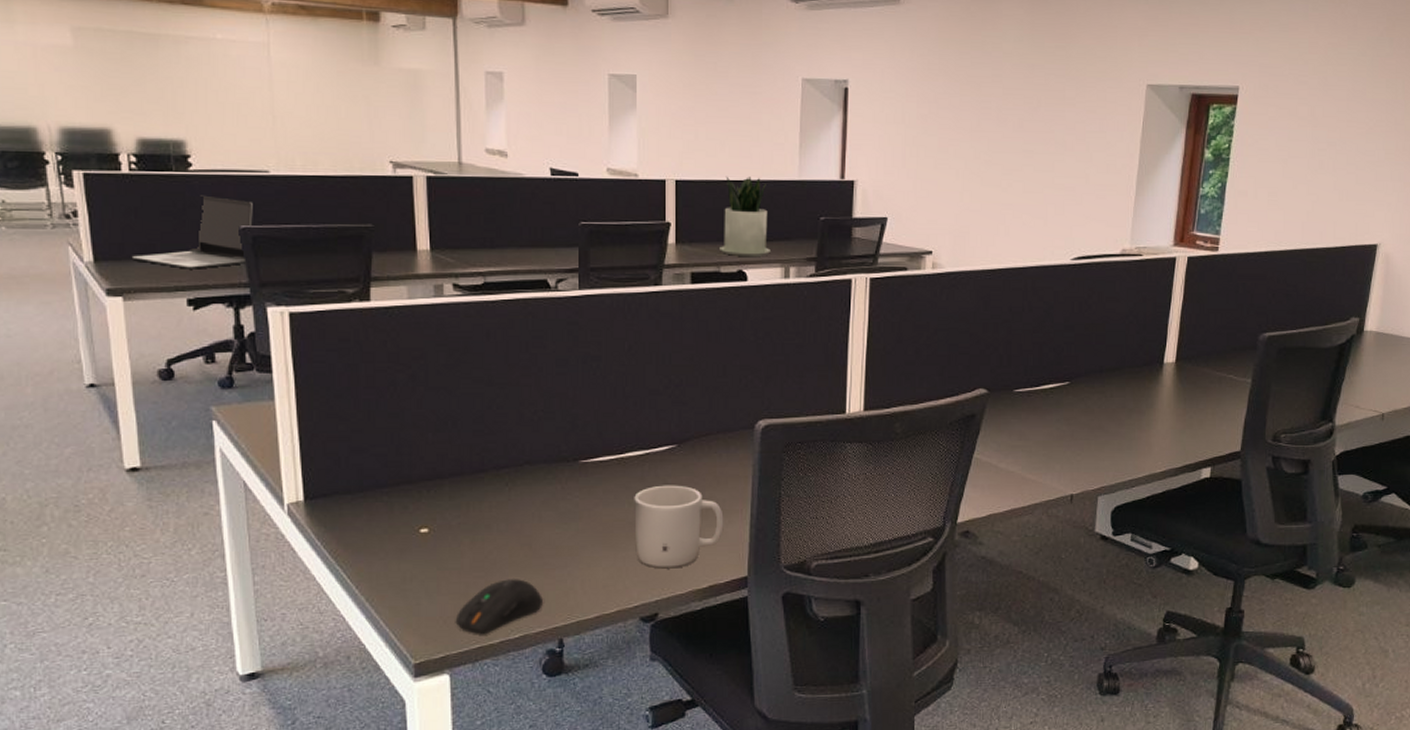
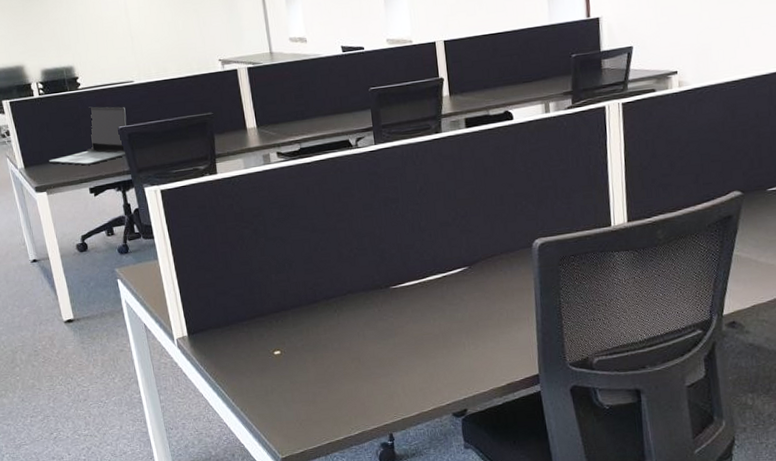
computer mouse: present [455,579,542,634] -> none [308,387,374,433]
mug: present [634,485,724,569] -> none [437,300,515,372]
planter: present [718,176,770,256] -> none [486,28,531,100]

